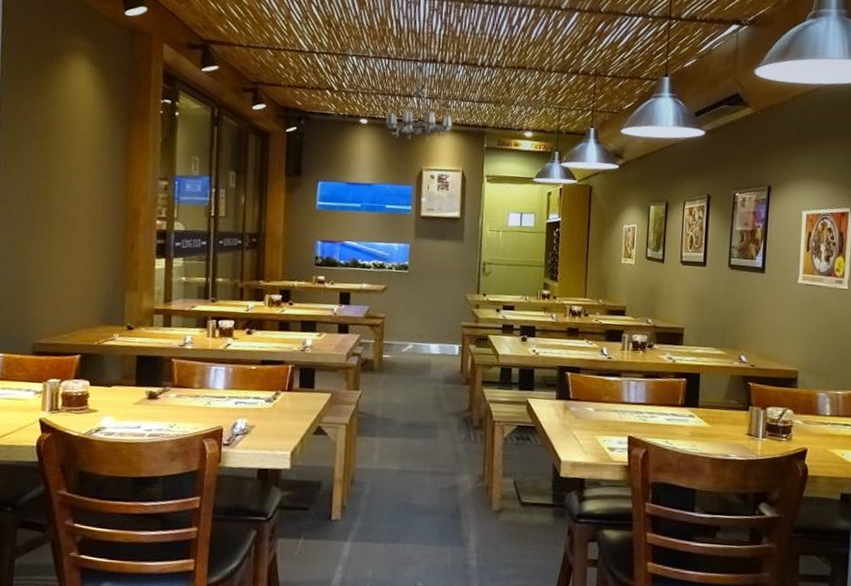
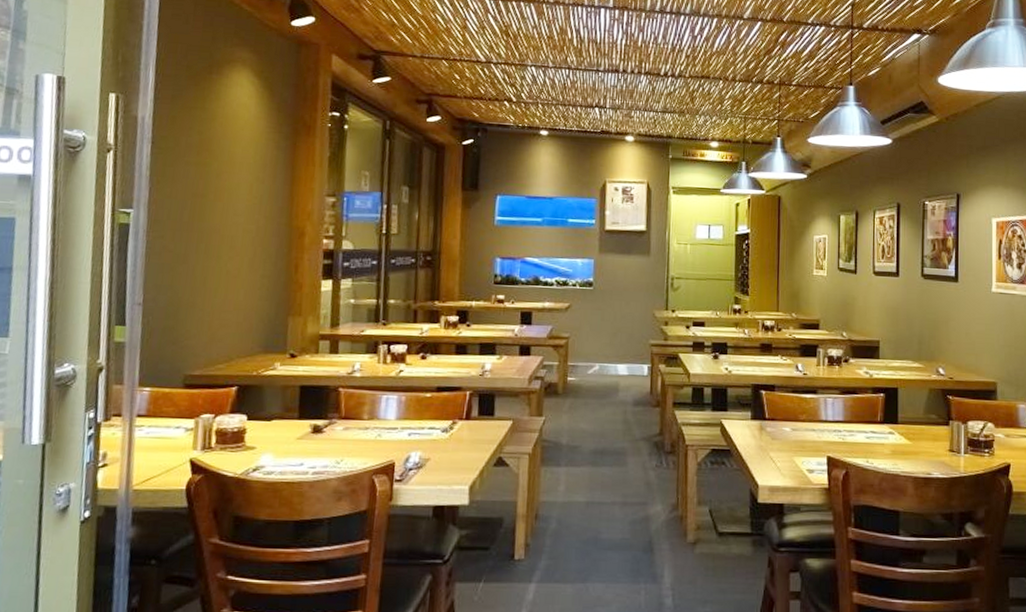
chandelier: present [386,65,452,141] -> none [567,75,636,152]

